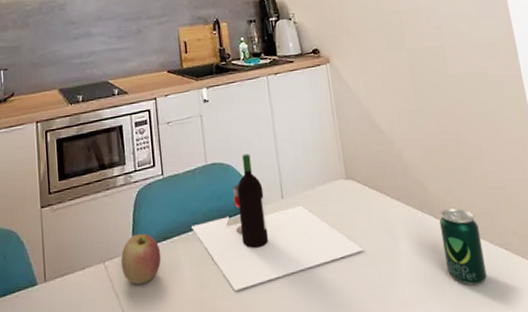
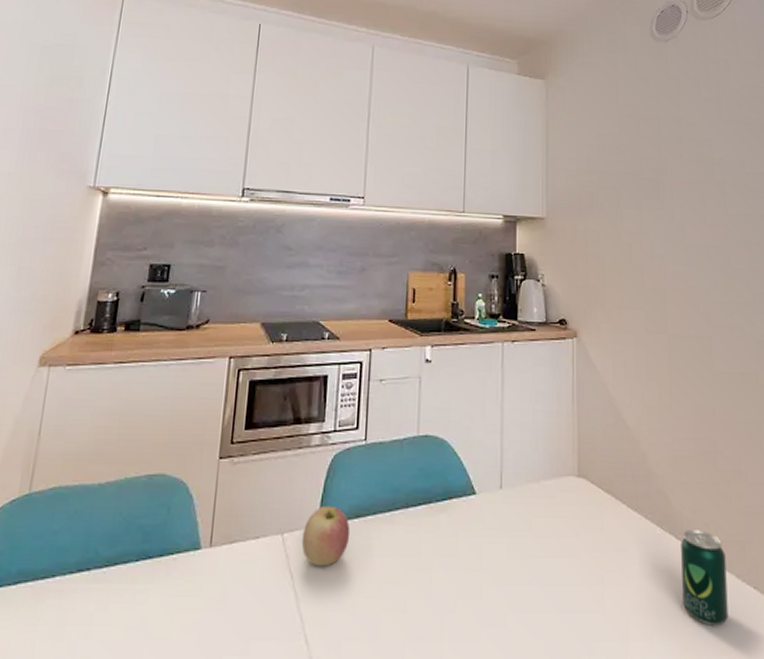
wine bottle: present [192,154,364,291] -> none [390,430,588,590]

